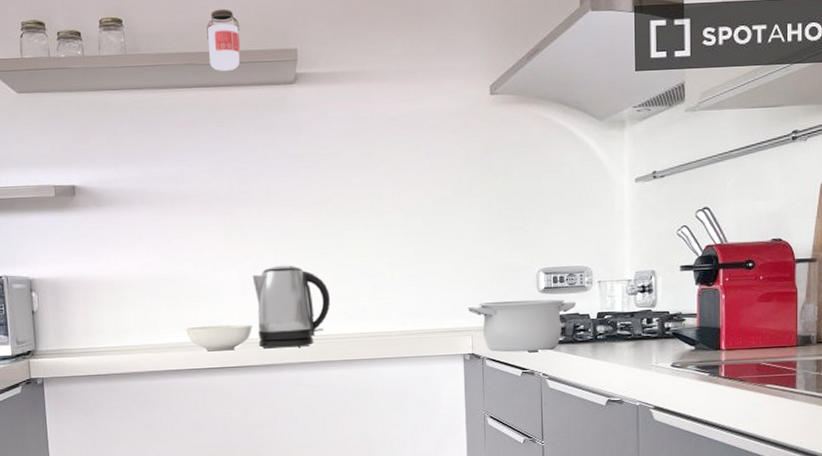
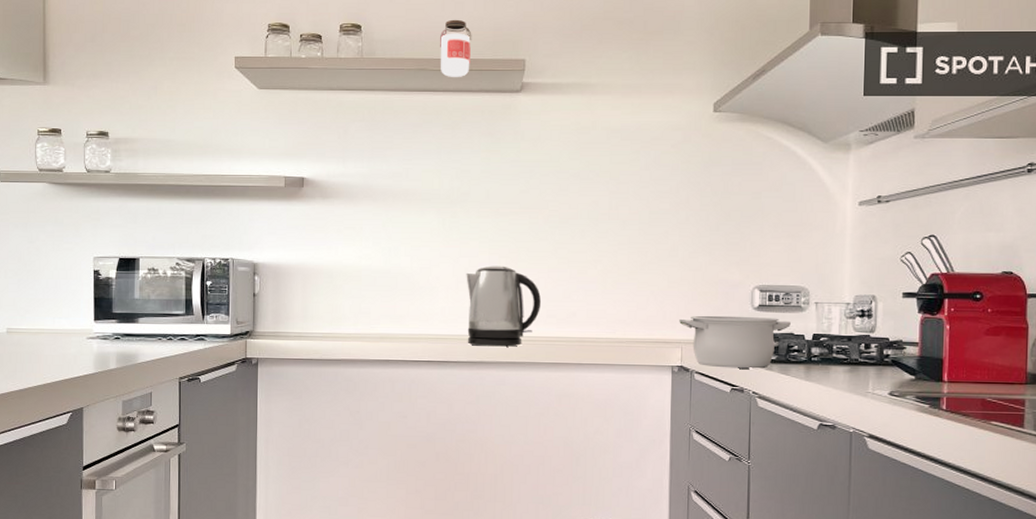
bowl: present [185,324,253,352] -> none [397,319,463,345]

